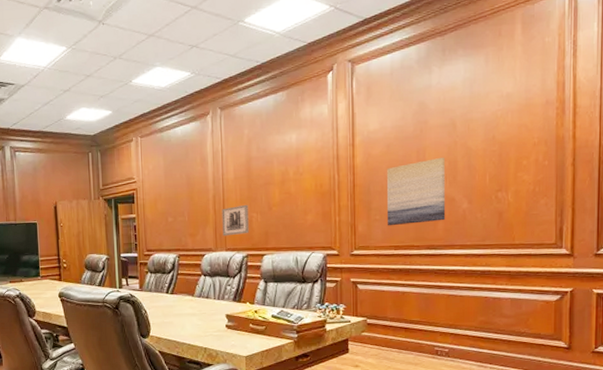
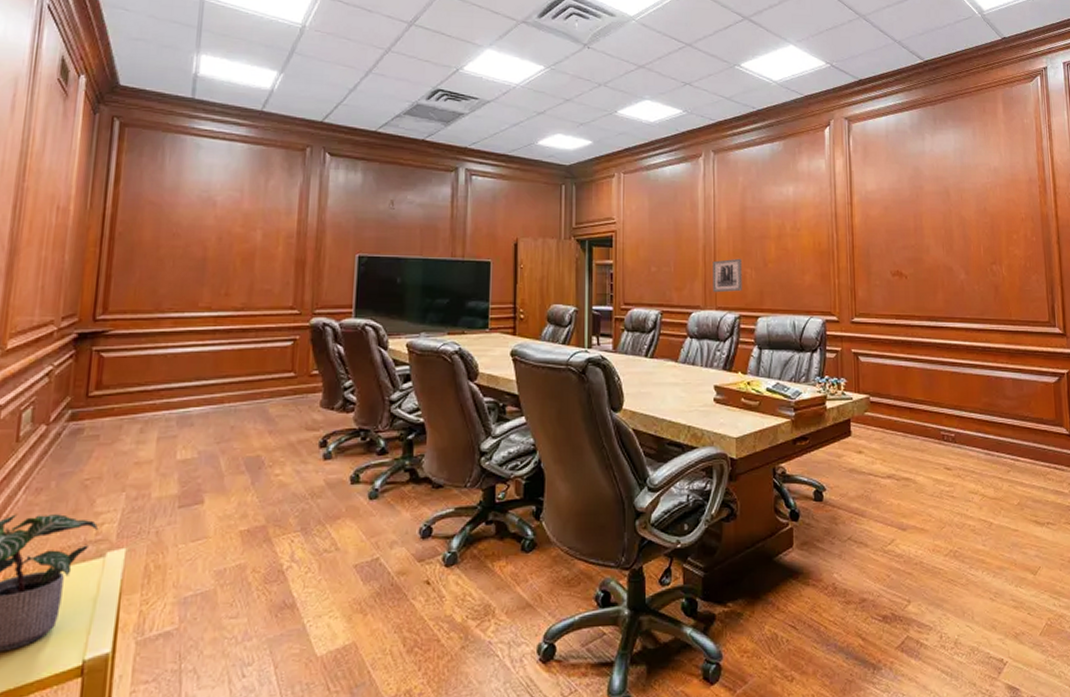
wall art: present [386,157,446,226] -> none [885,224,945,293]

